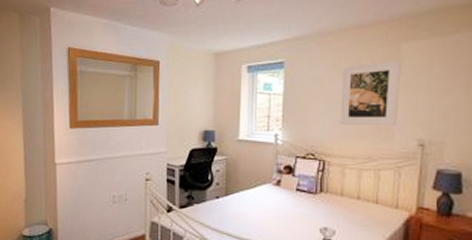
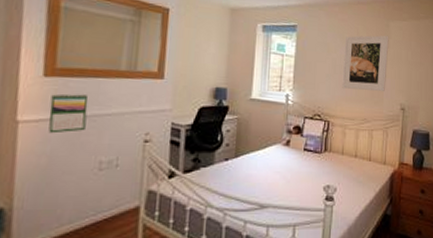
calendar: none [75,141,102,173] -> present [48,93,88,134]

